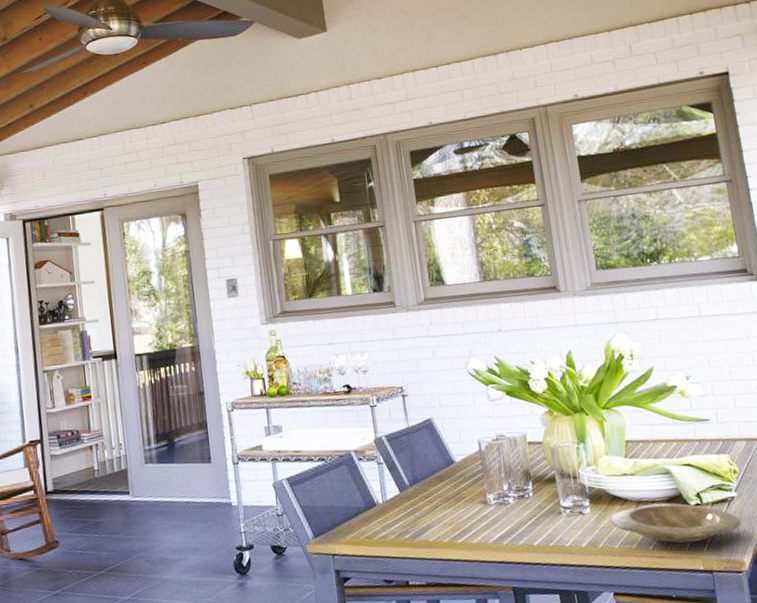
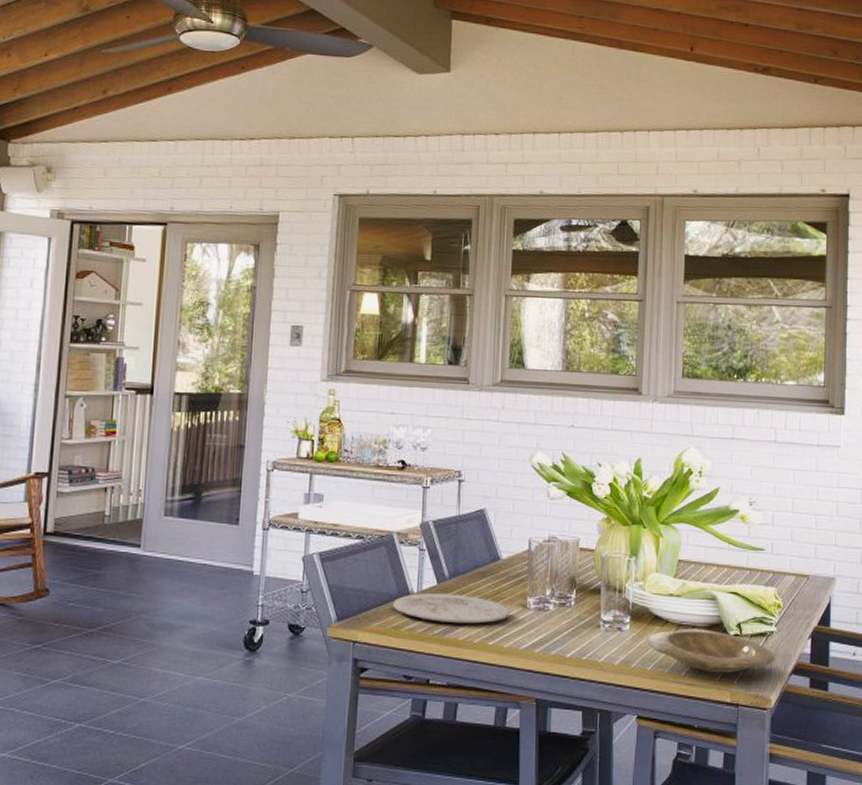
plate: none [362,499,473,528] -> present [393,593,510,624]

